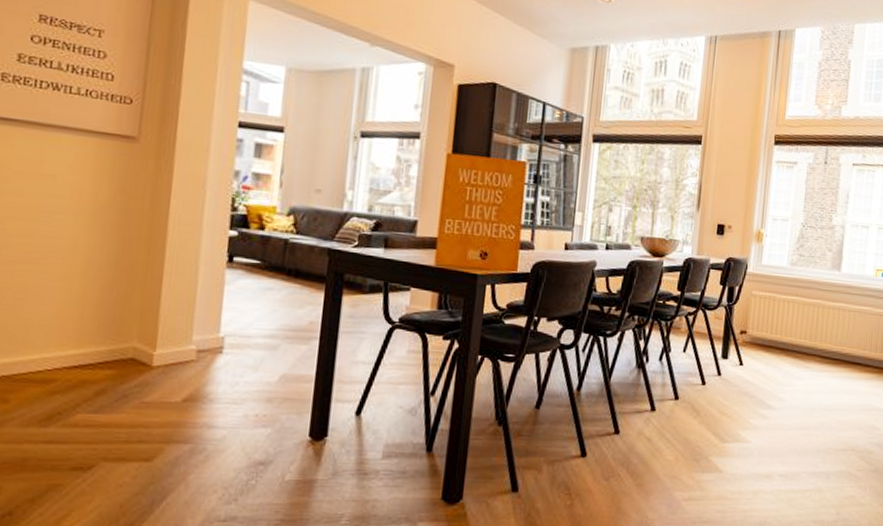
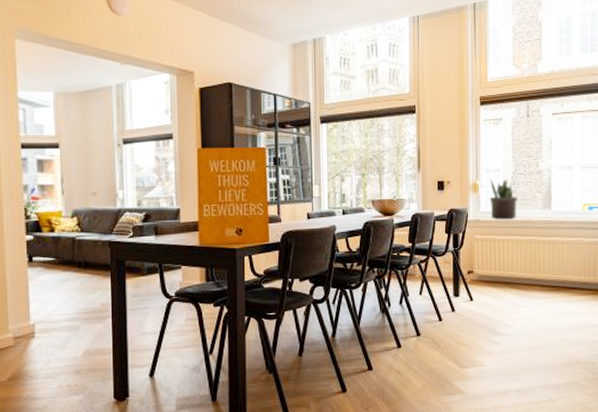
planter: none [772,229,806,279] -> present [489,178,518,221]

